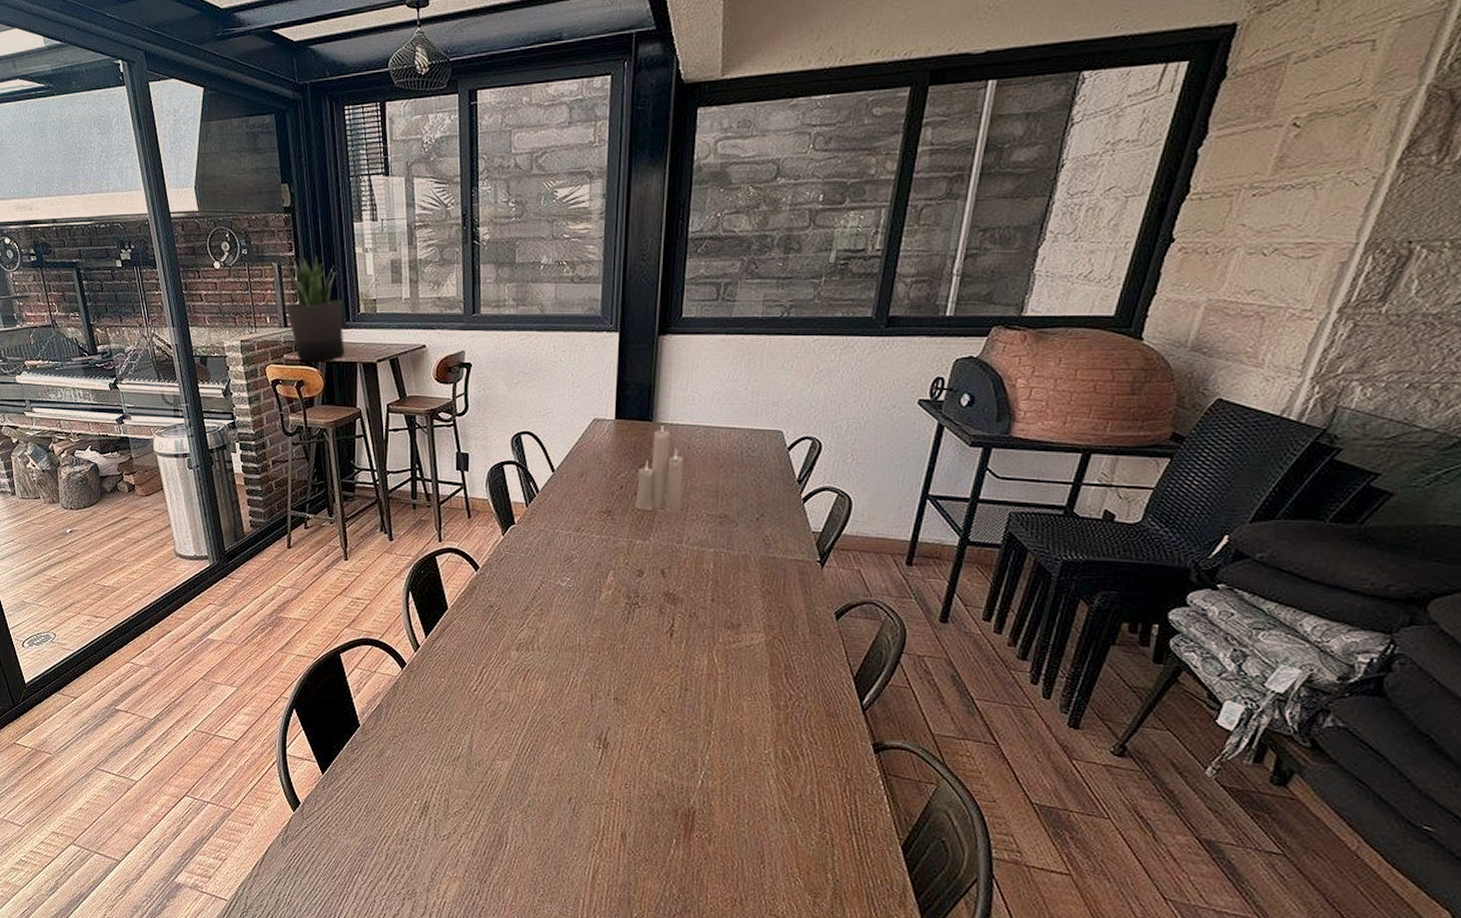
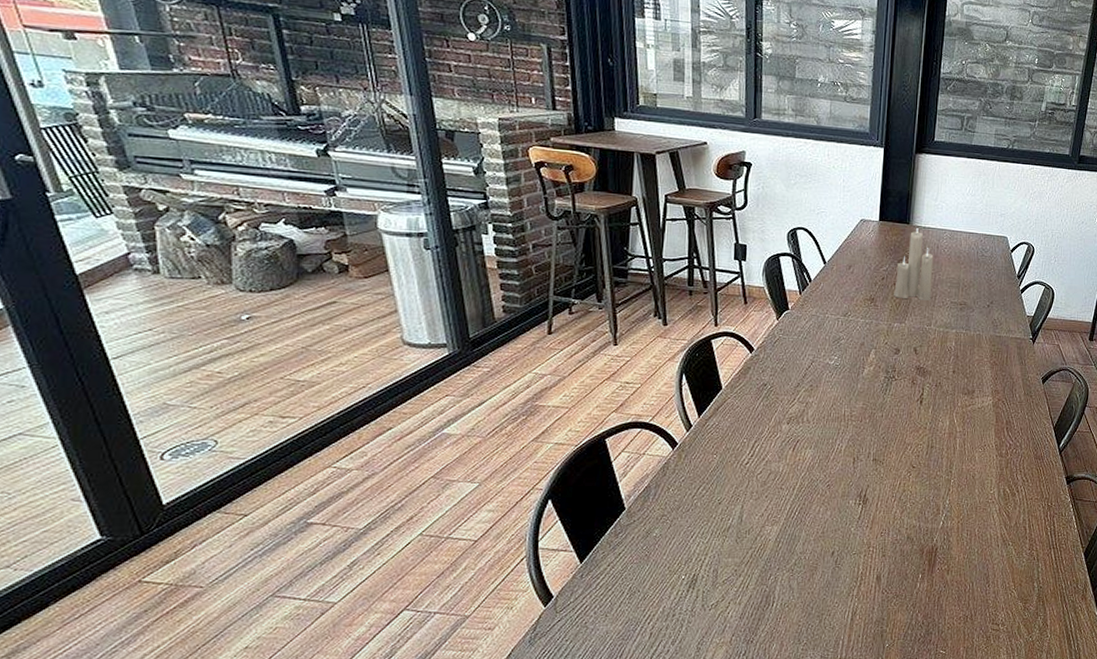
planter: present [283,252,345,362] -> none [553,35,622,148]

